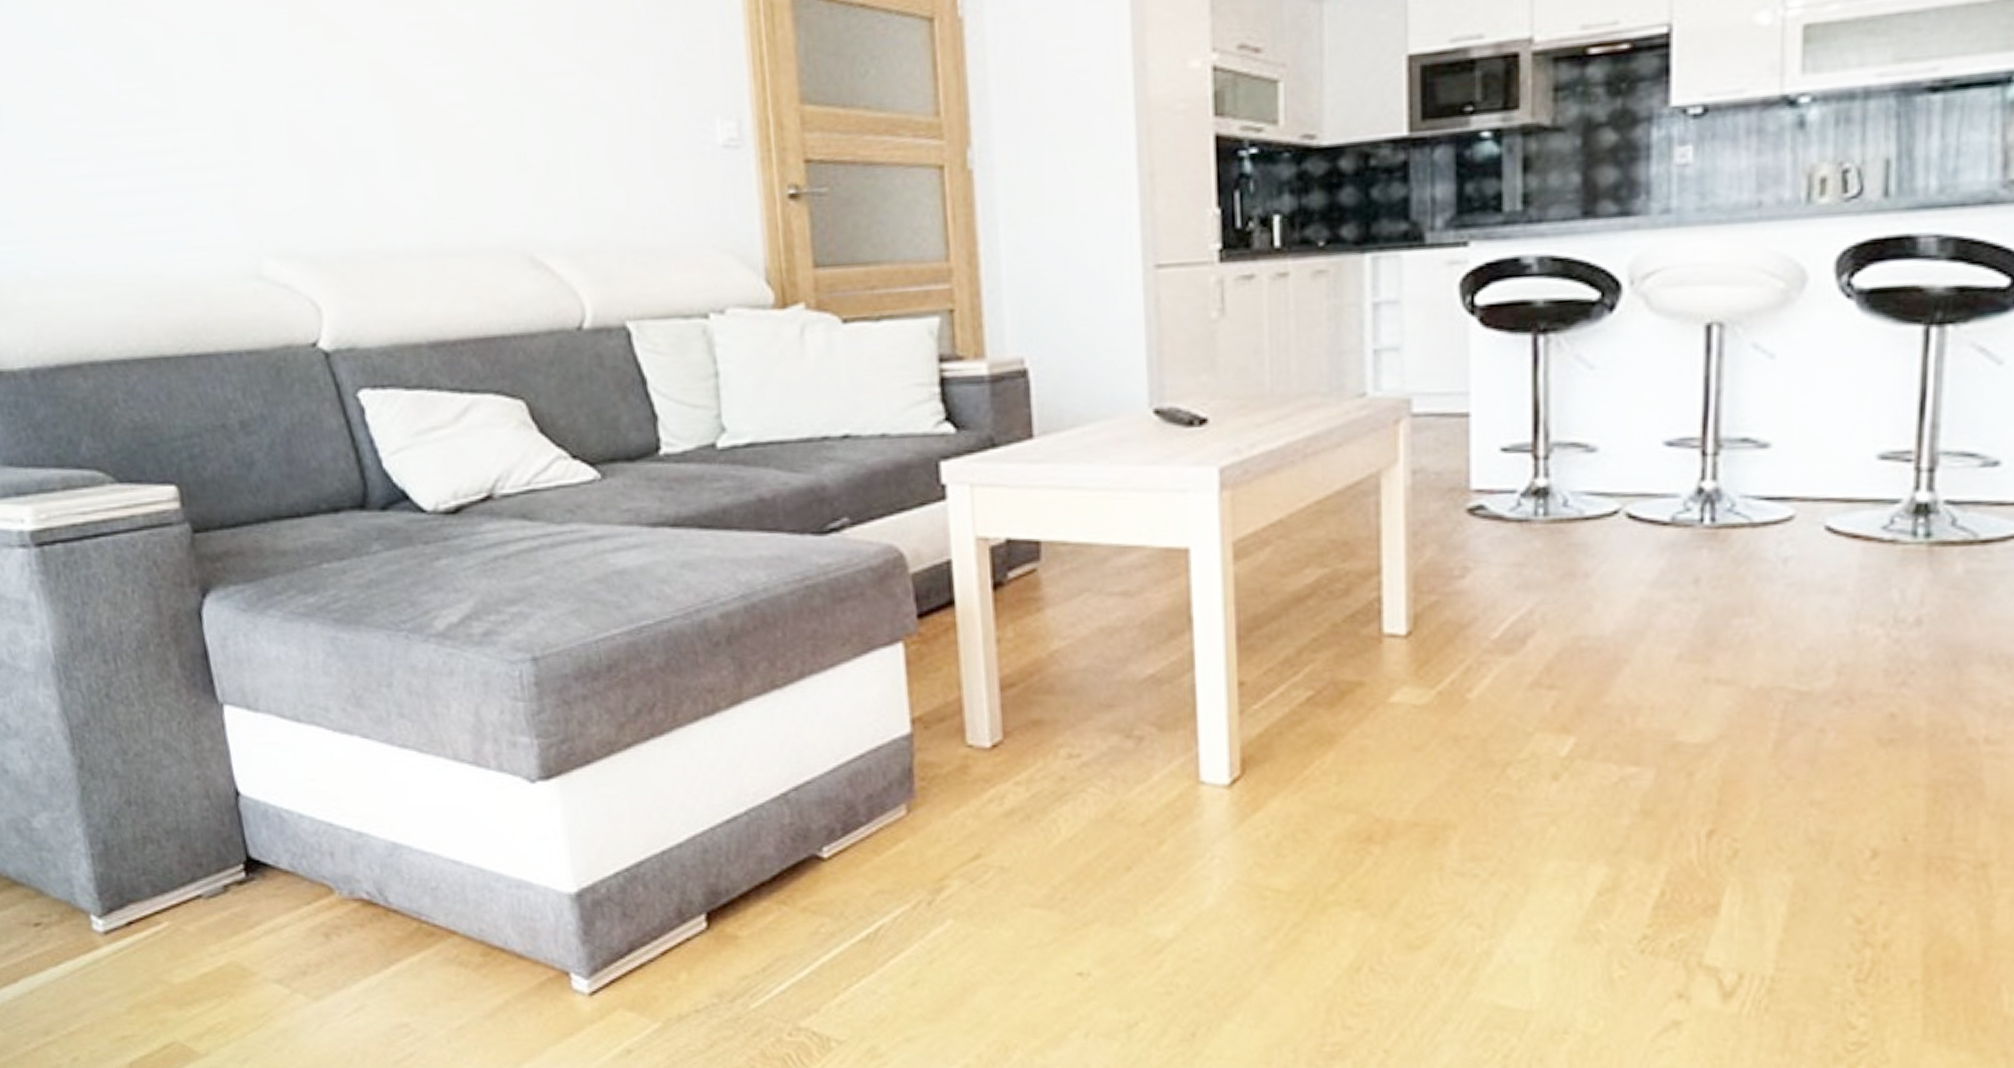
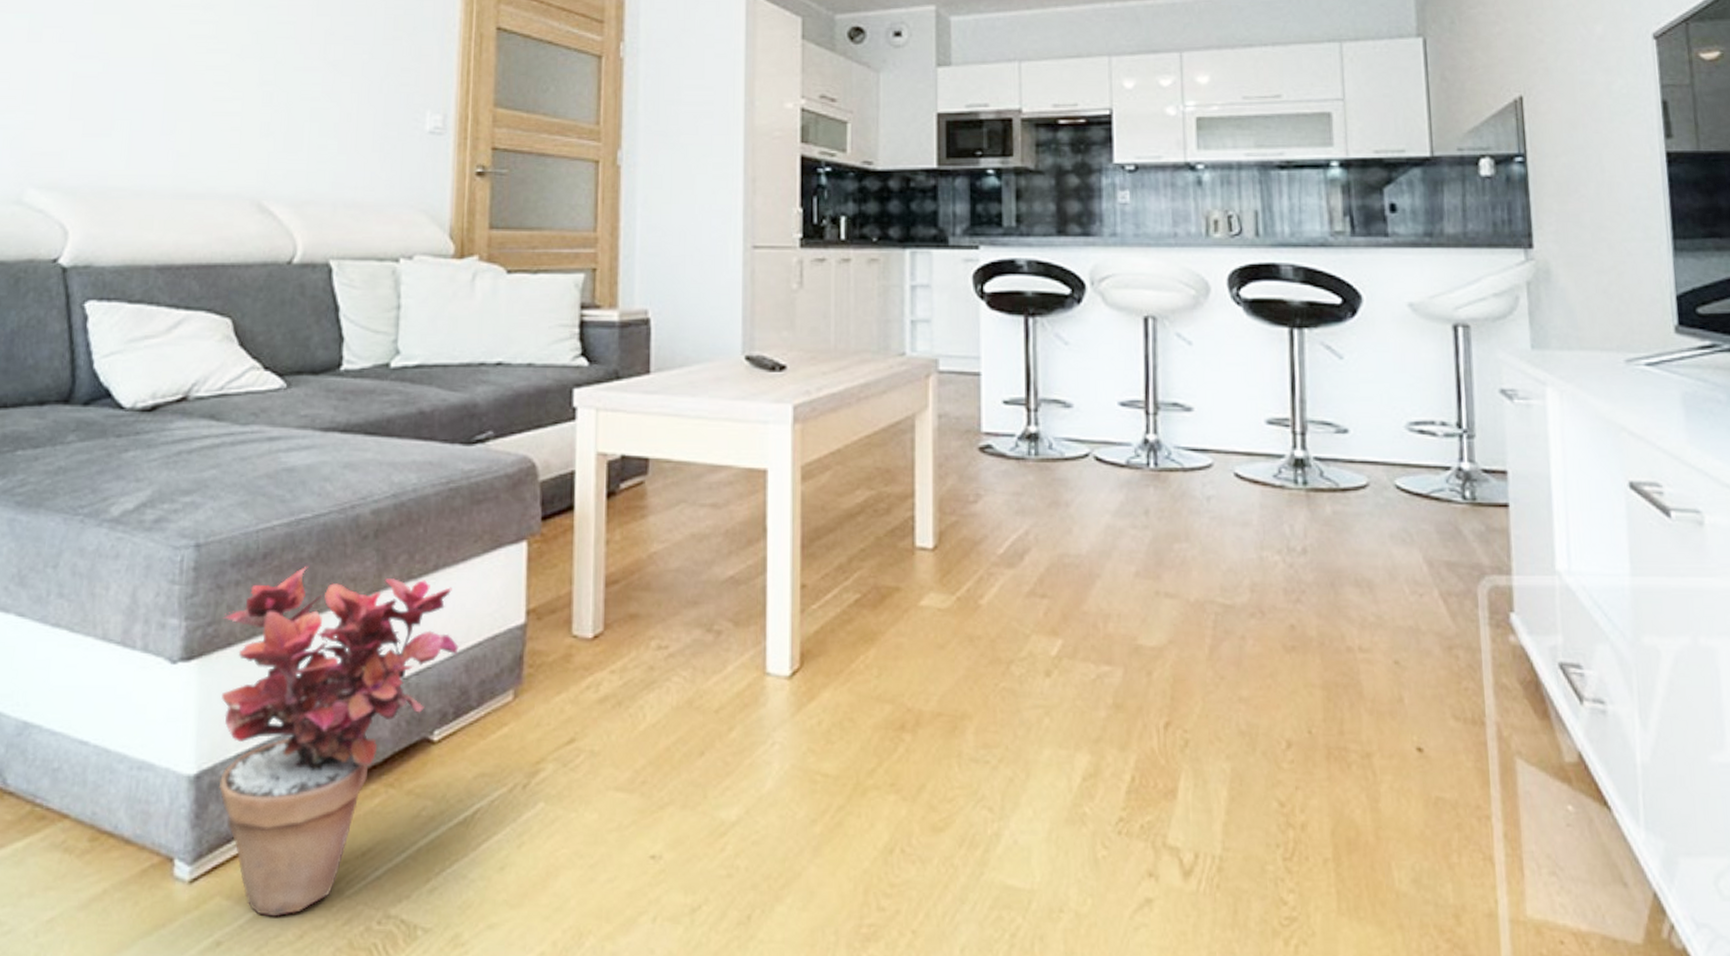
potted plant: none [575,677,839,1027] -> present [218,565,459,916]

